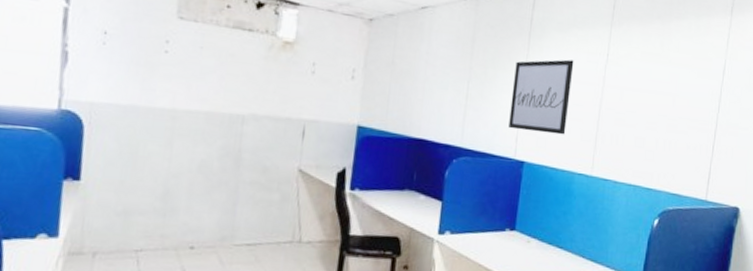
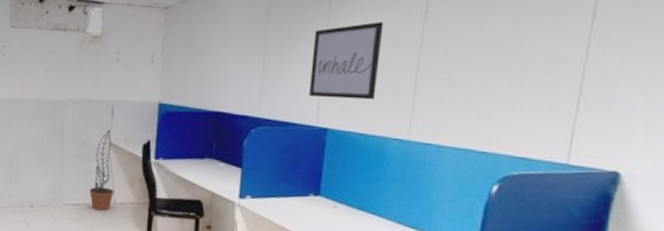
decorative plant: none [270,154,301,252] -> present [89,130,115,211]

